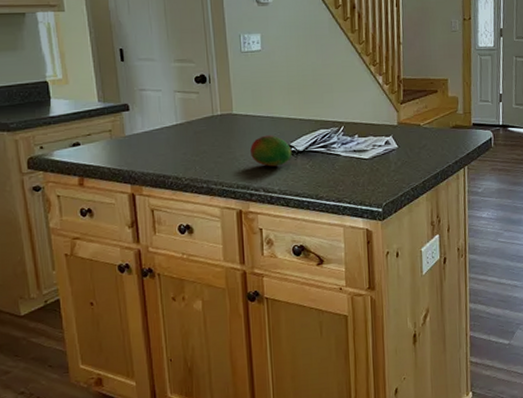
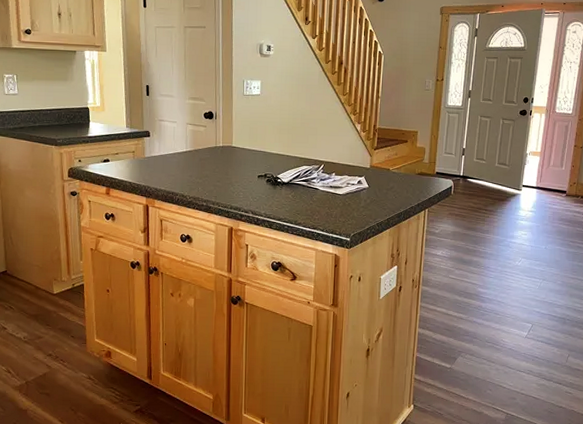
fruit: present [250,135,292,167] -> none [244,167,278,194]

